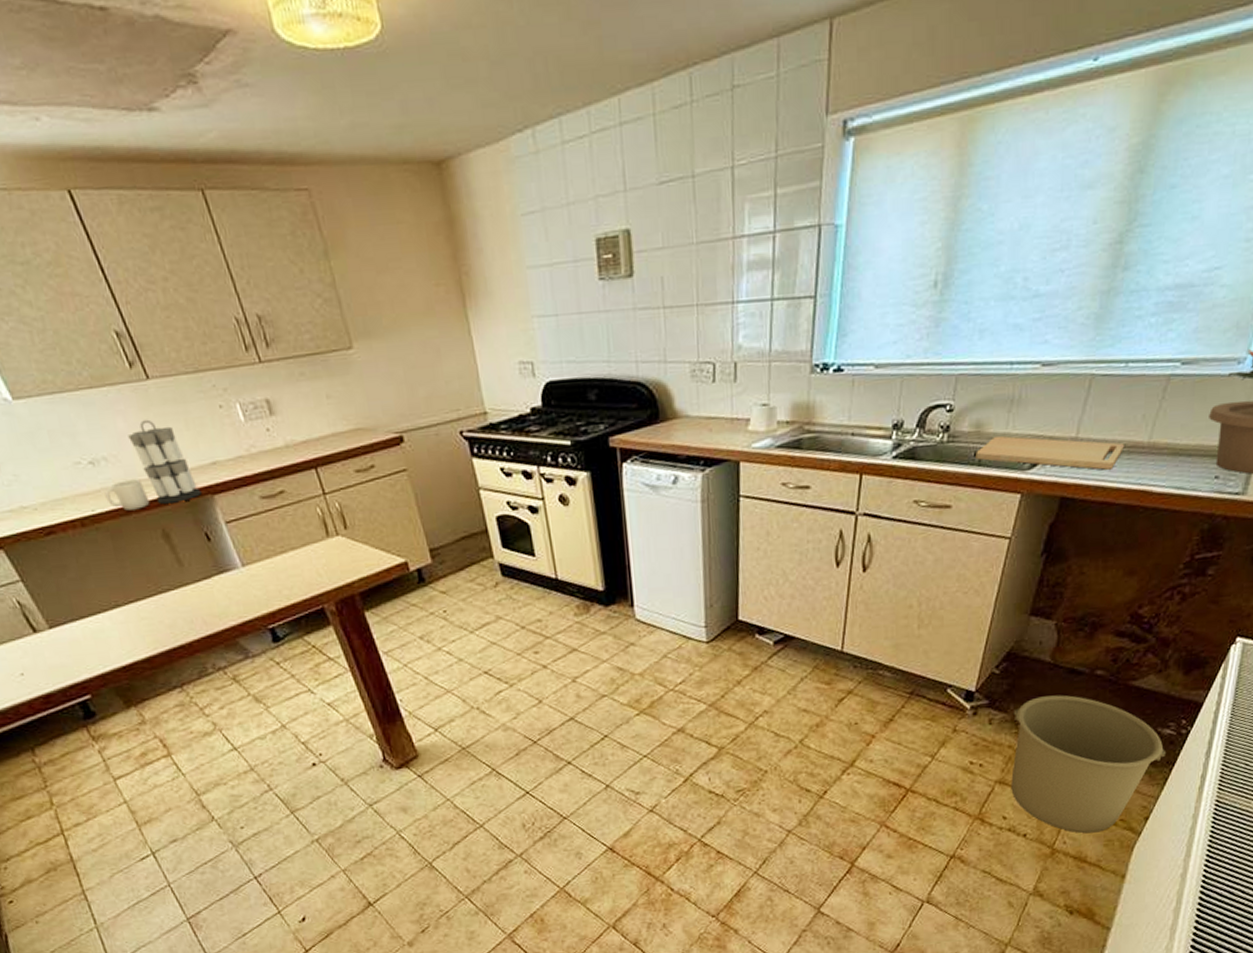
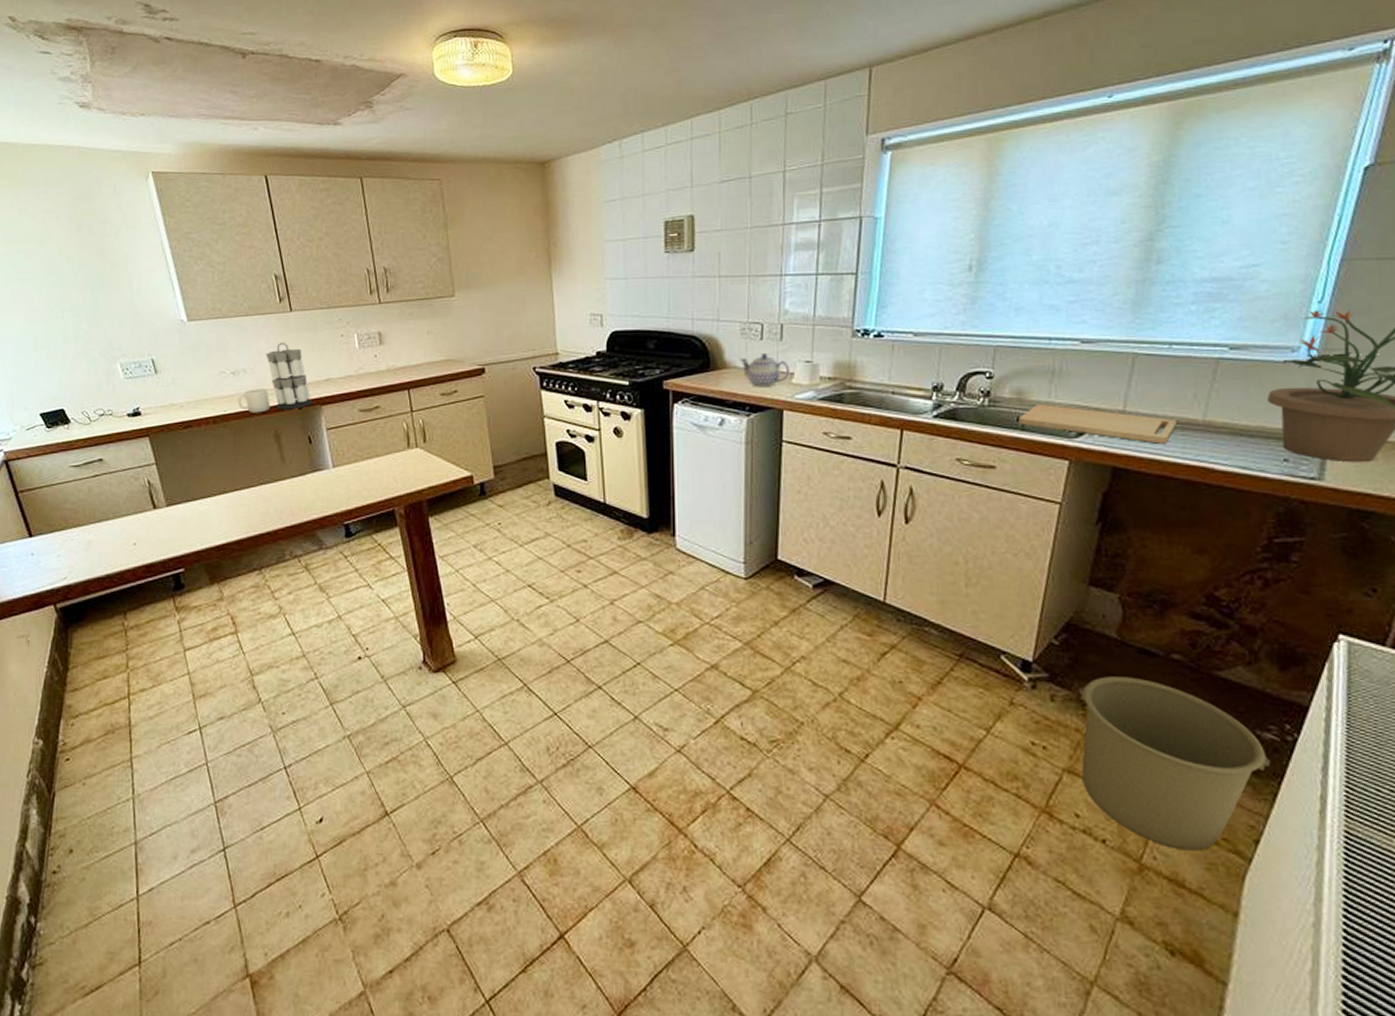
teapot: none [691,397,746,438] -> present [740,352,790,387]

